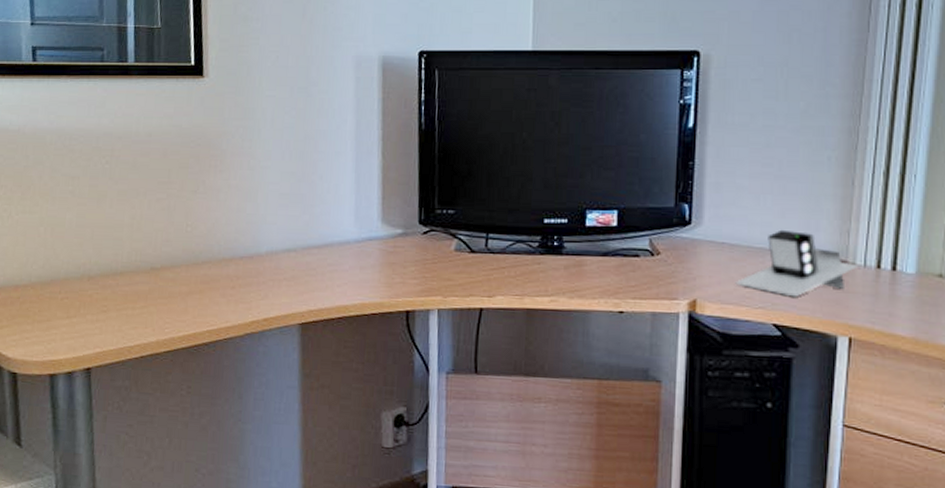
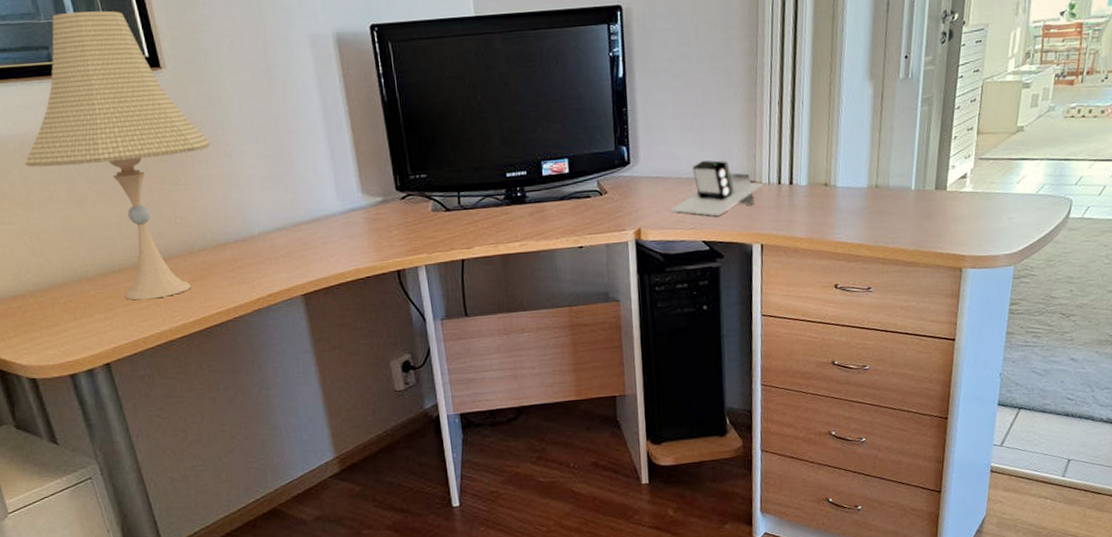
desk lamp: none [57,18,237,307] -> present [24,10,211,300]

